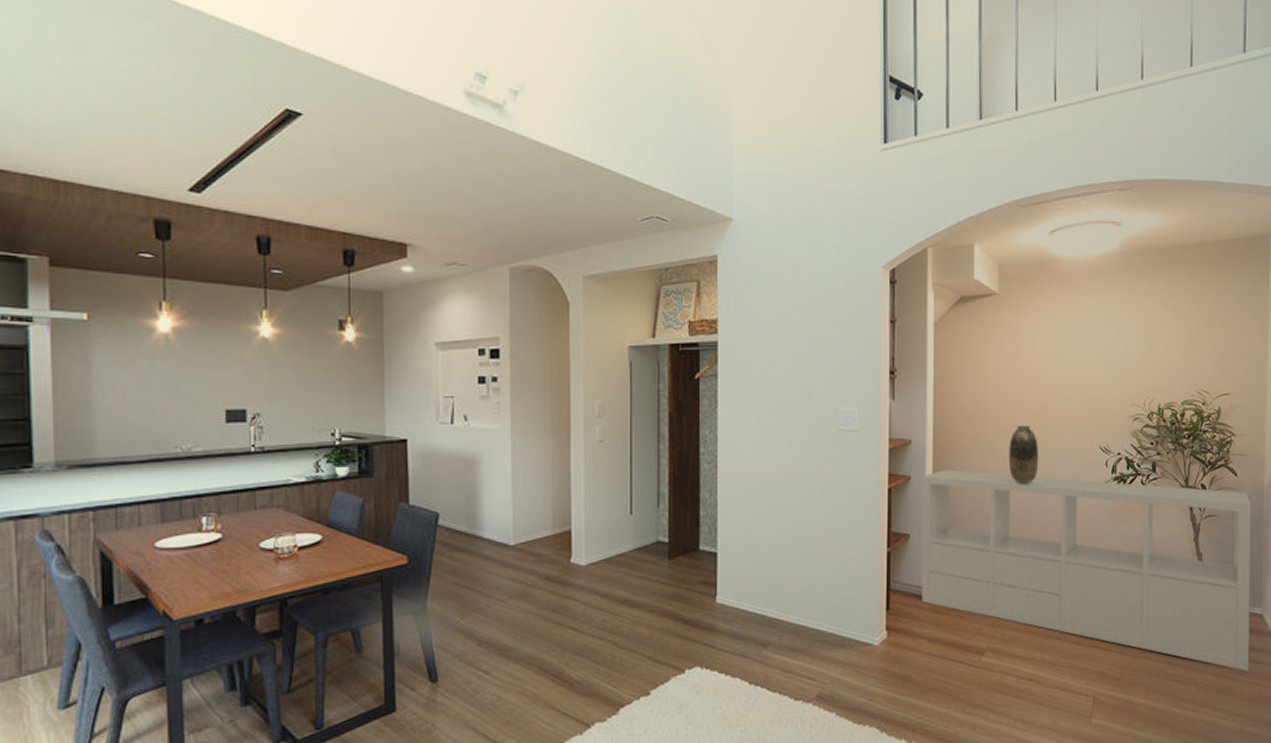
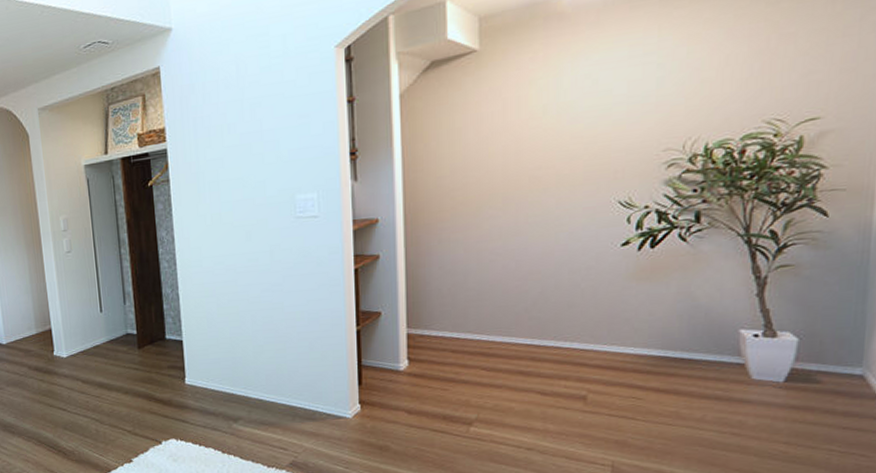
storage cabinet: present [921,470,1251,671] -> none [393,233,850,440]
vase: present [1008,425,1039,484] -> none [497,188,537,252]

